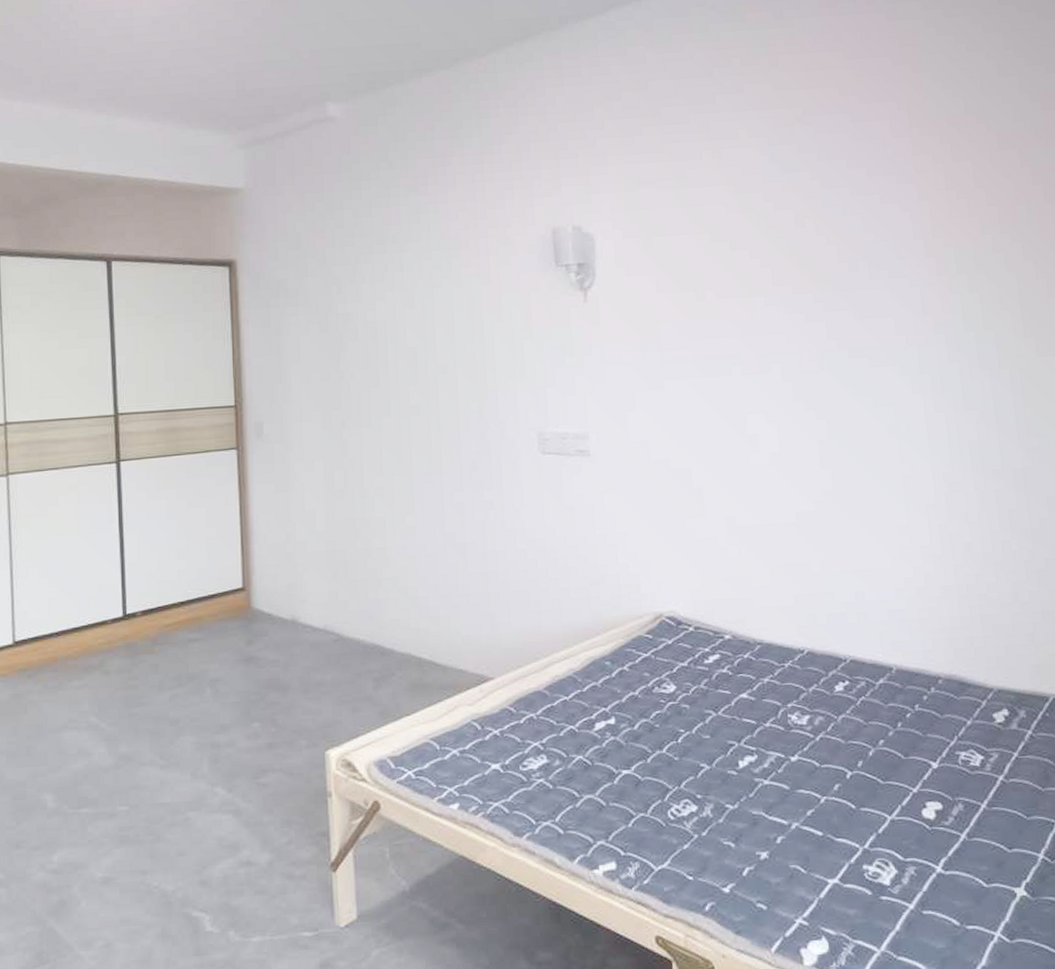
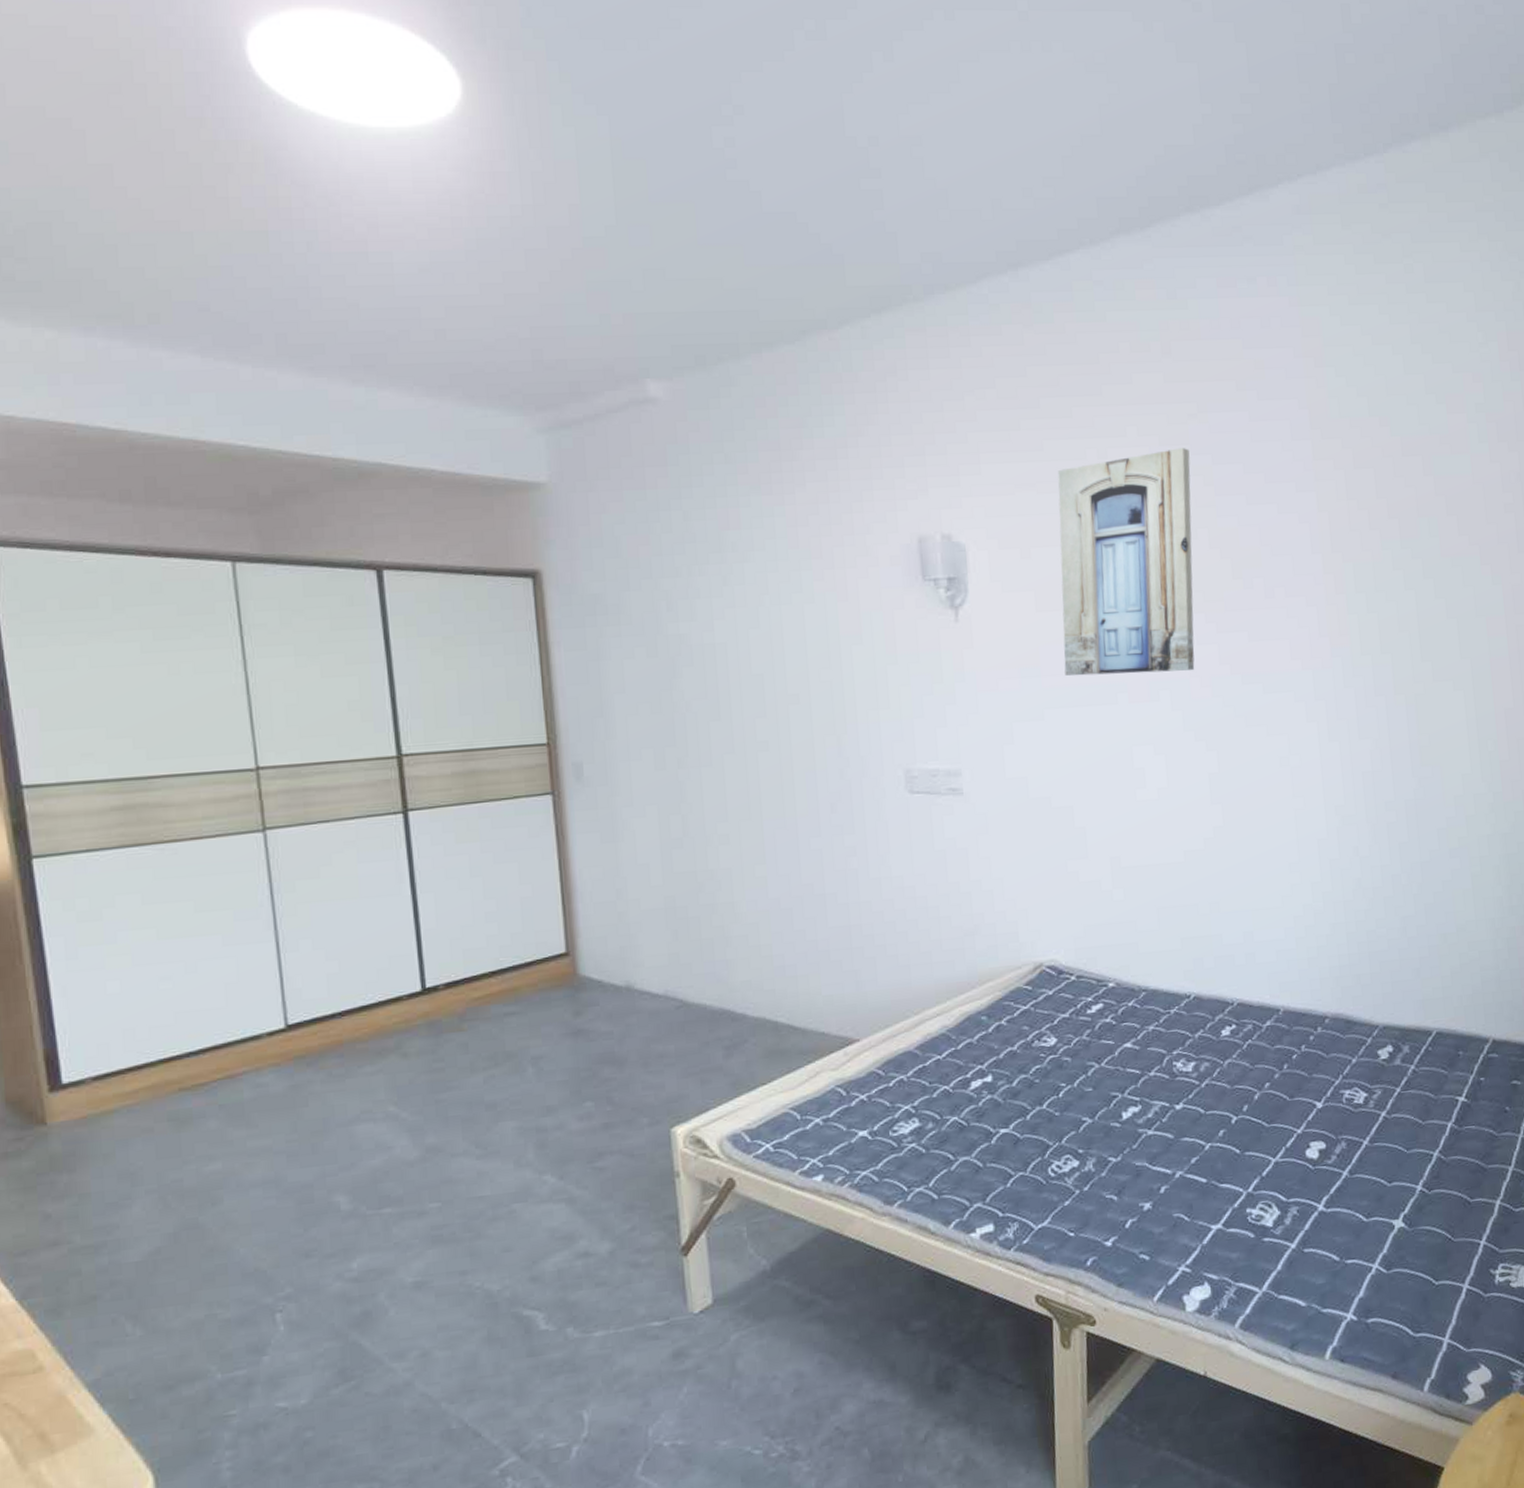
wall art: none [676,147,804,350] -> present [1057,448,1195,676]

